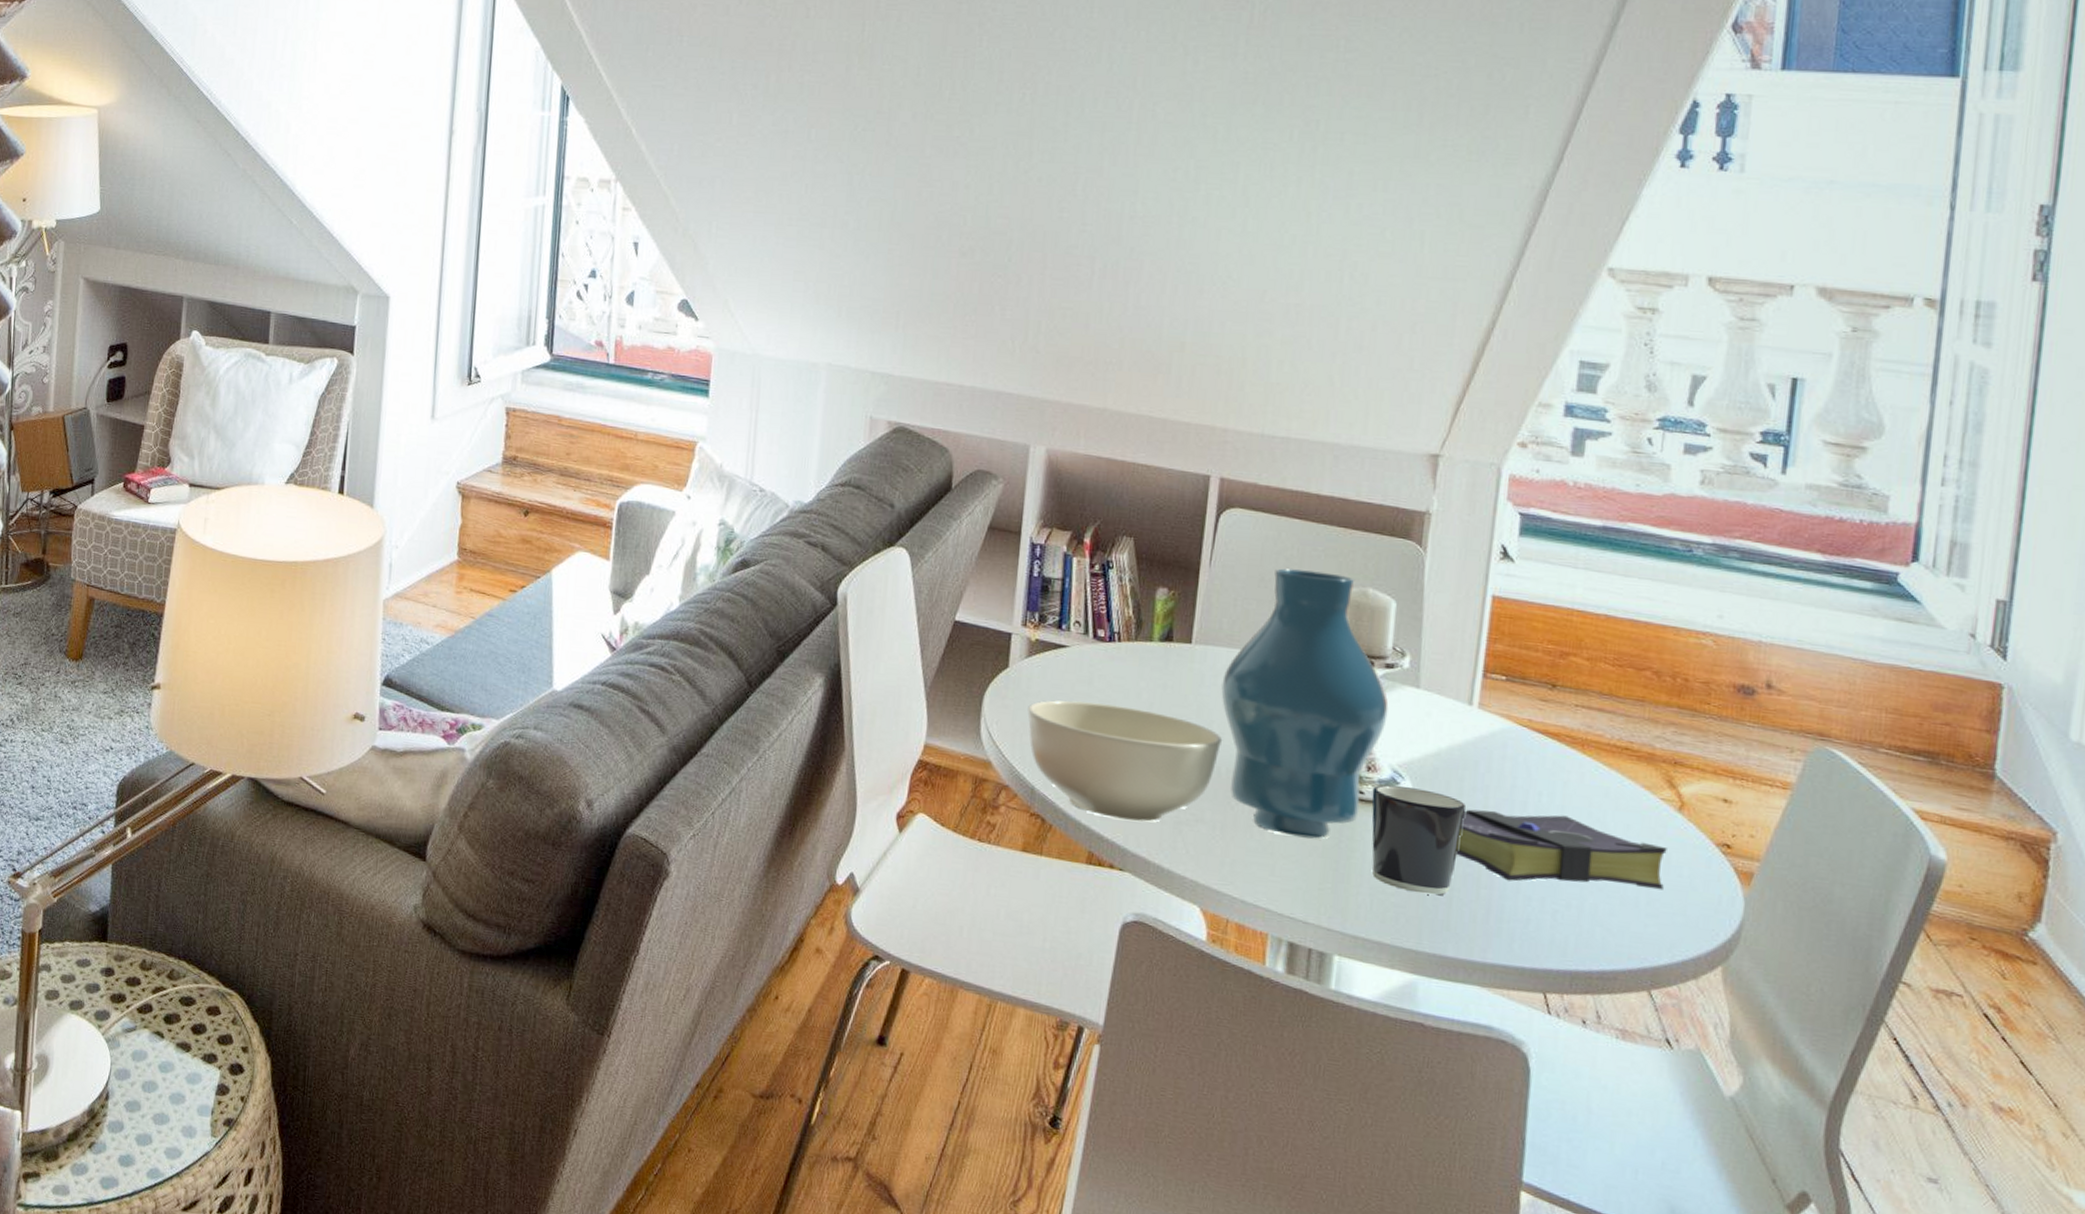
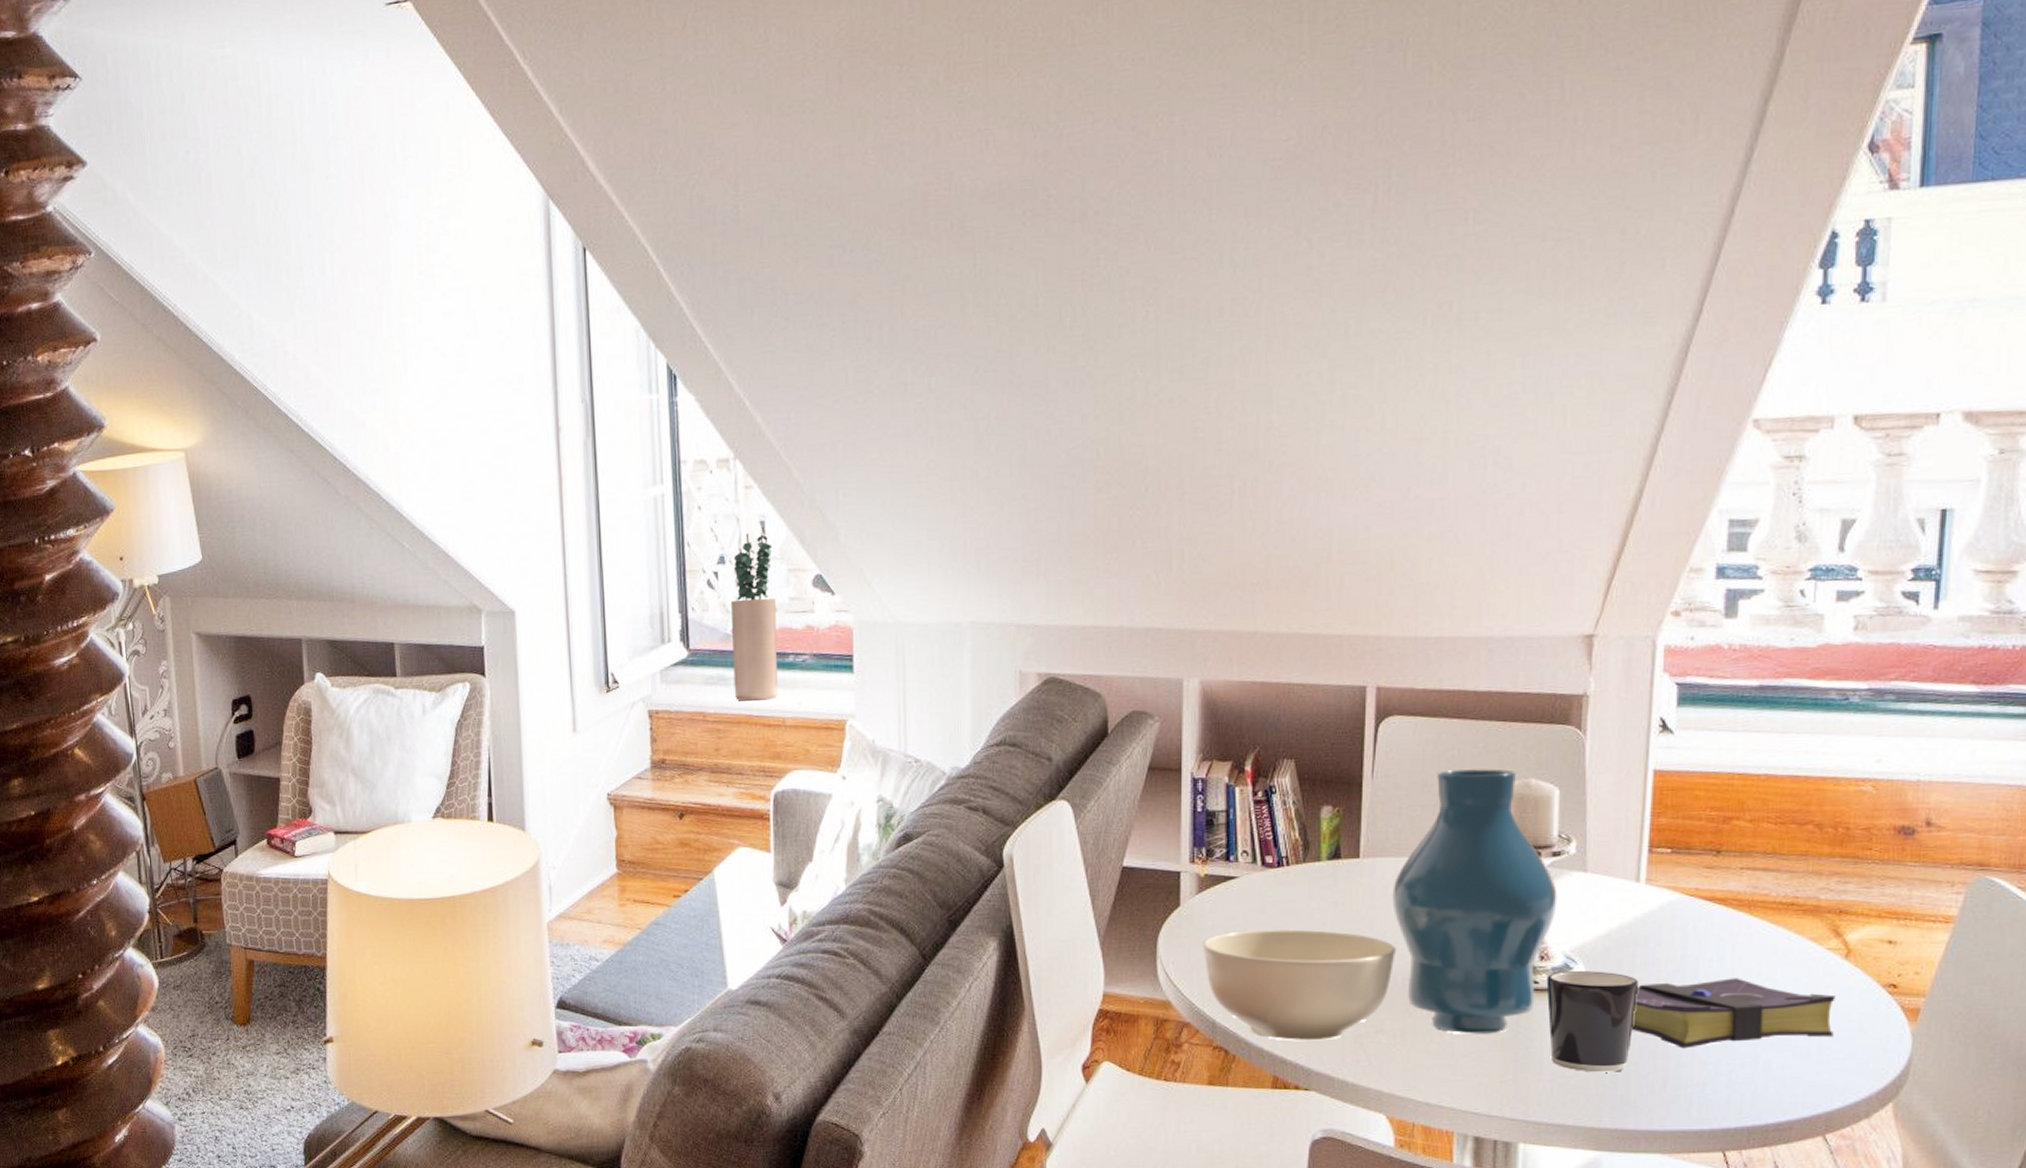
vase: none [590,248,643,412] -> present [731,527,778,701]

